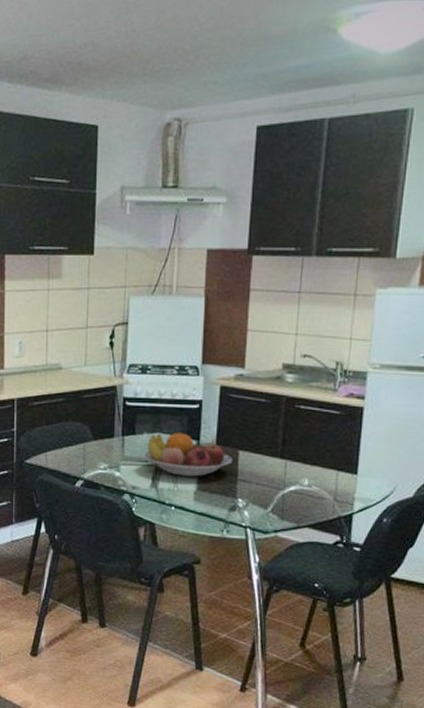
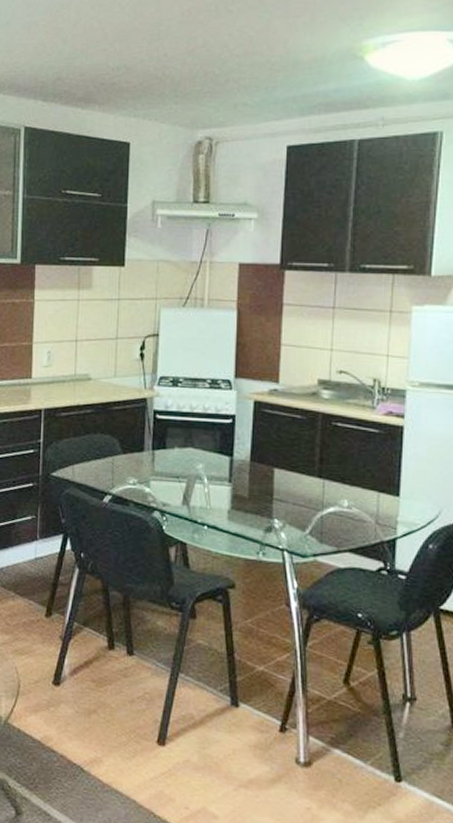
fruit bowl: present [144,432,233,477] -> none [175,448,268,495]

